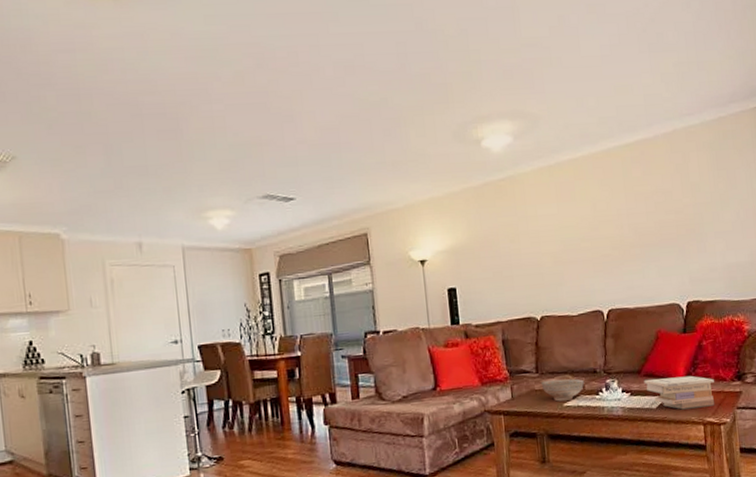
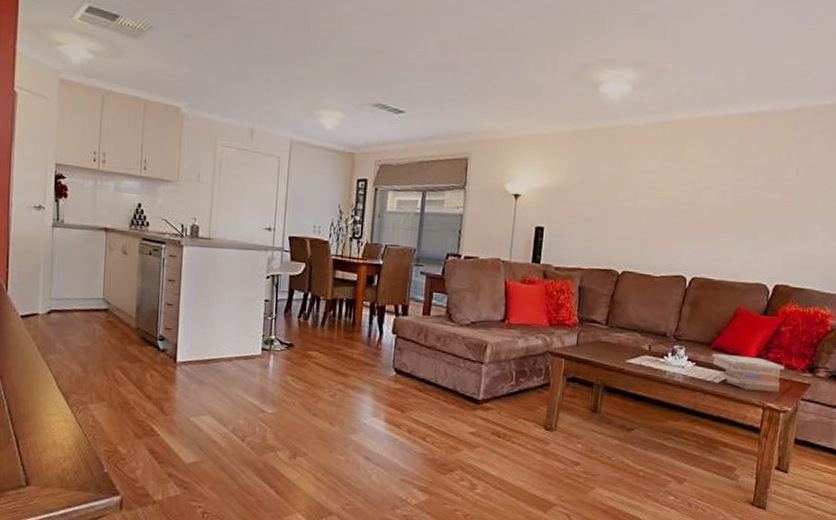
decorative bowl: present [541,379,585,402] -> none [608,334,652,359]

